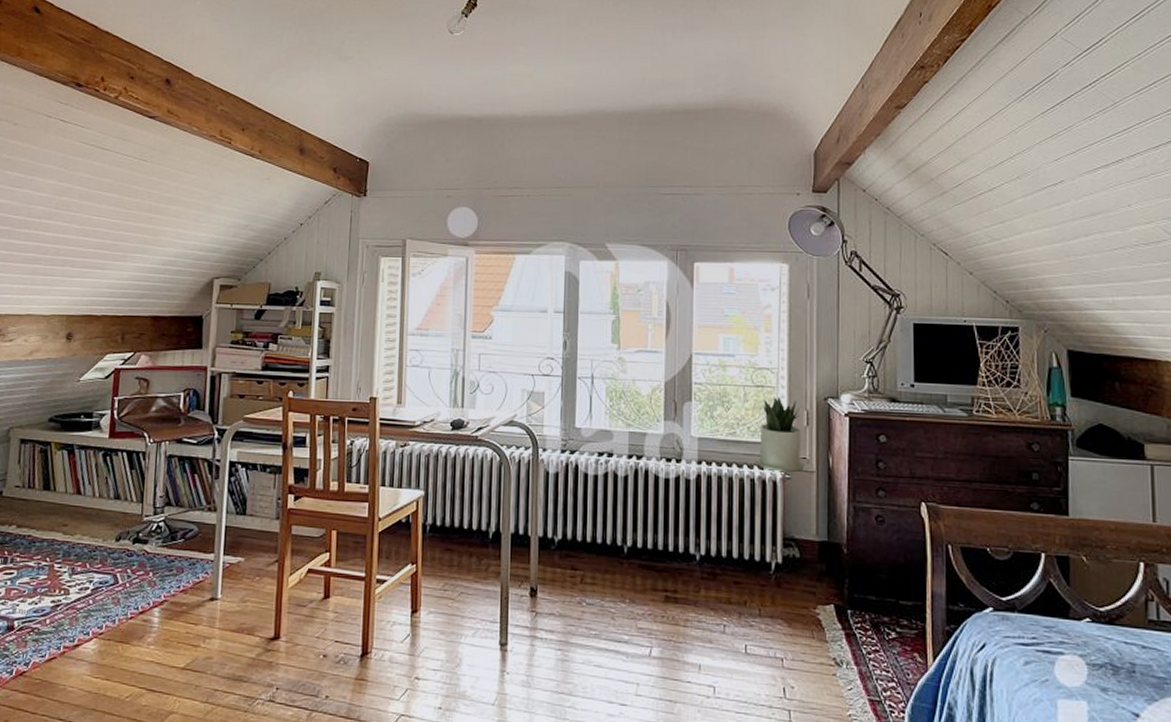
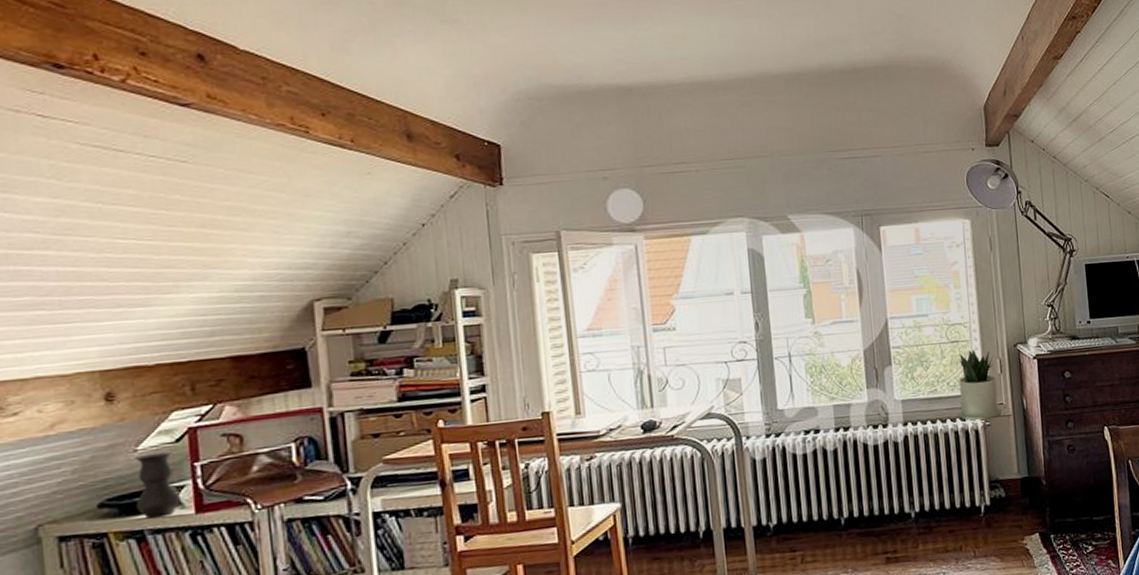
vase: none [71,385,101,437] -> present [135,452,180,519]

